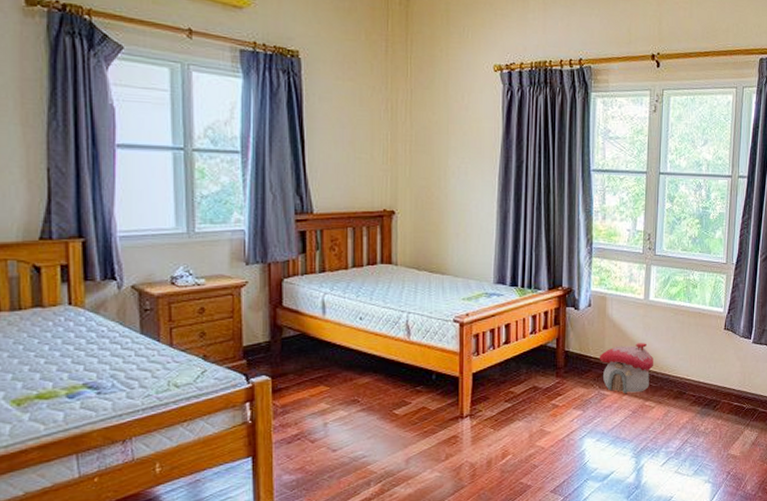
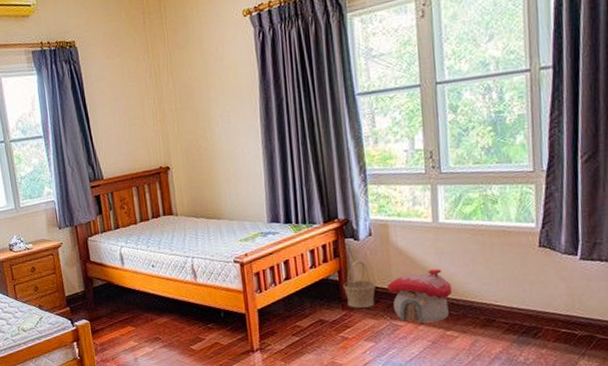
basket: none [560,329,590,376] -> present [343,260,377,308]

